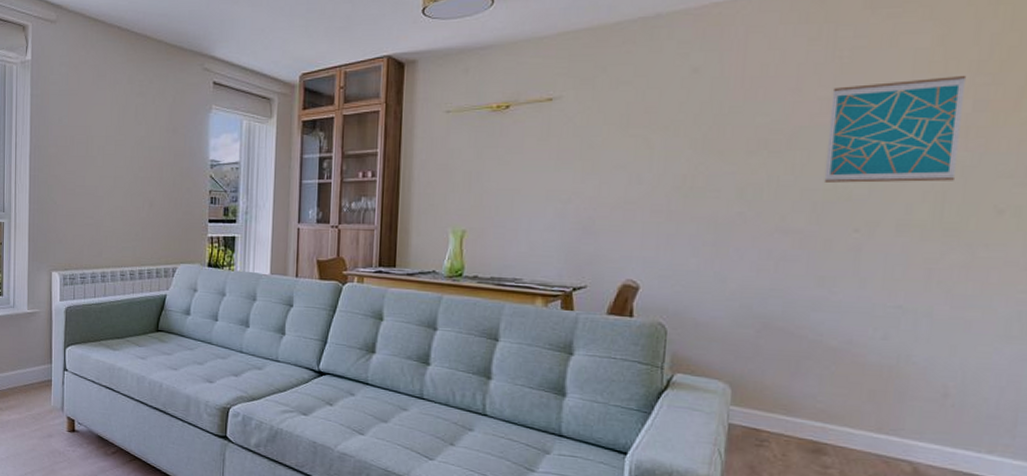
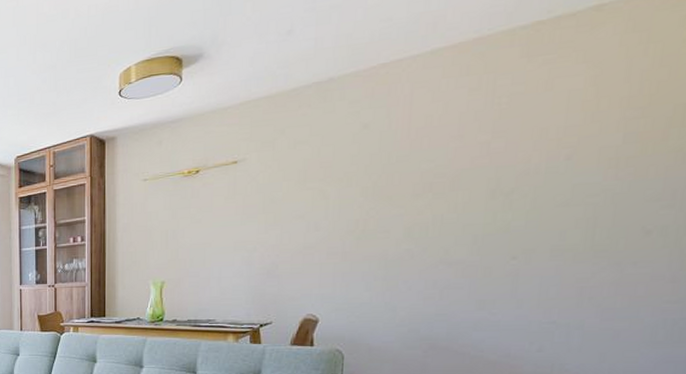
wall art: present [823,75,967,183] -> none [484,110,618,217]

